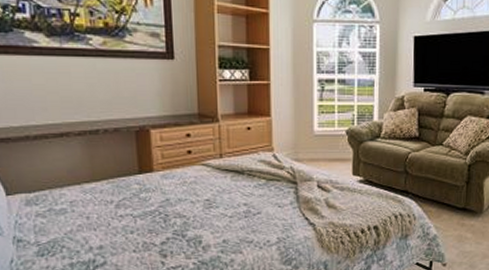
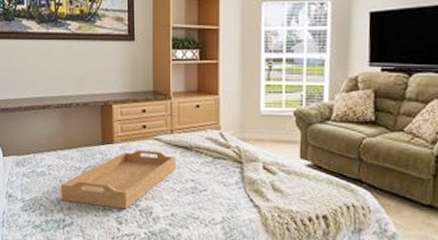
serving tray: none [88,176,227,241] -> present [61,150,176,209]

